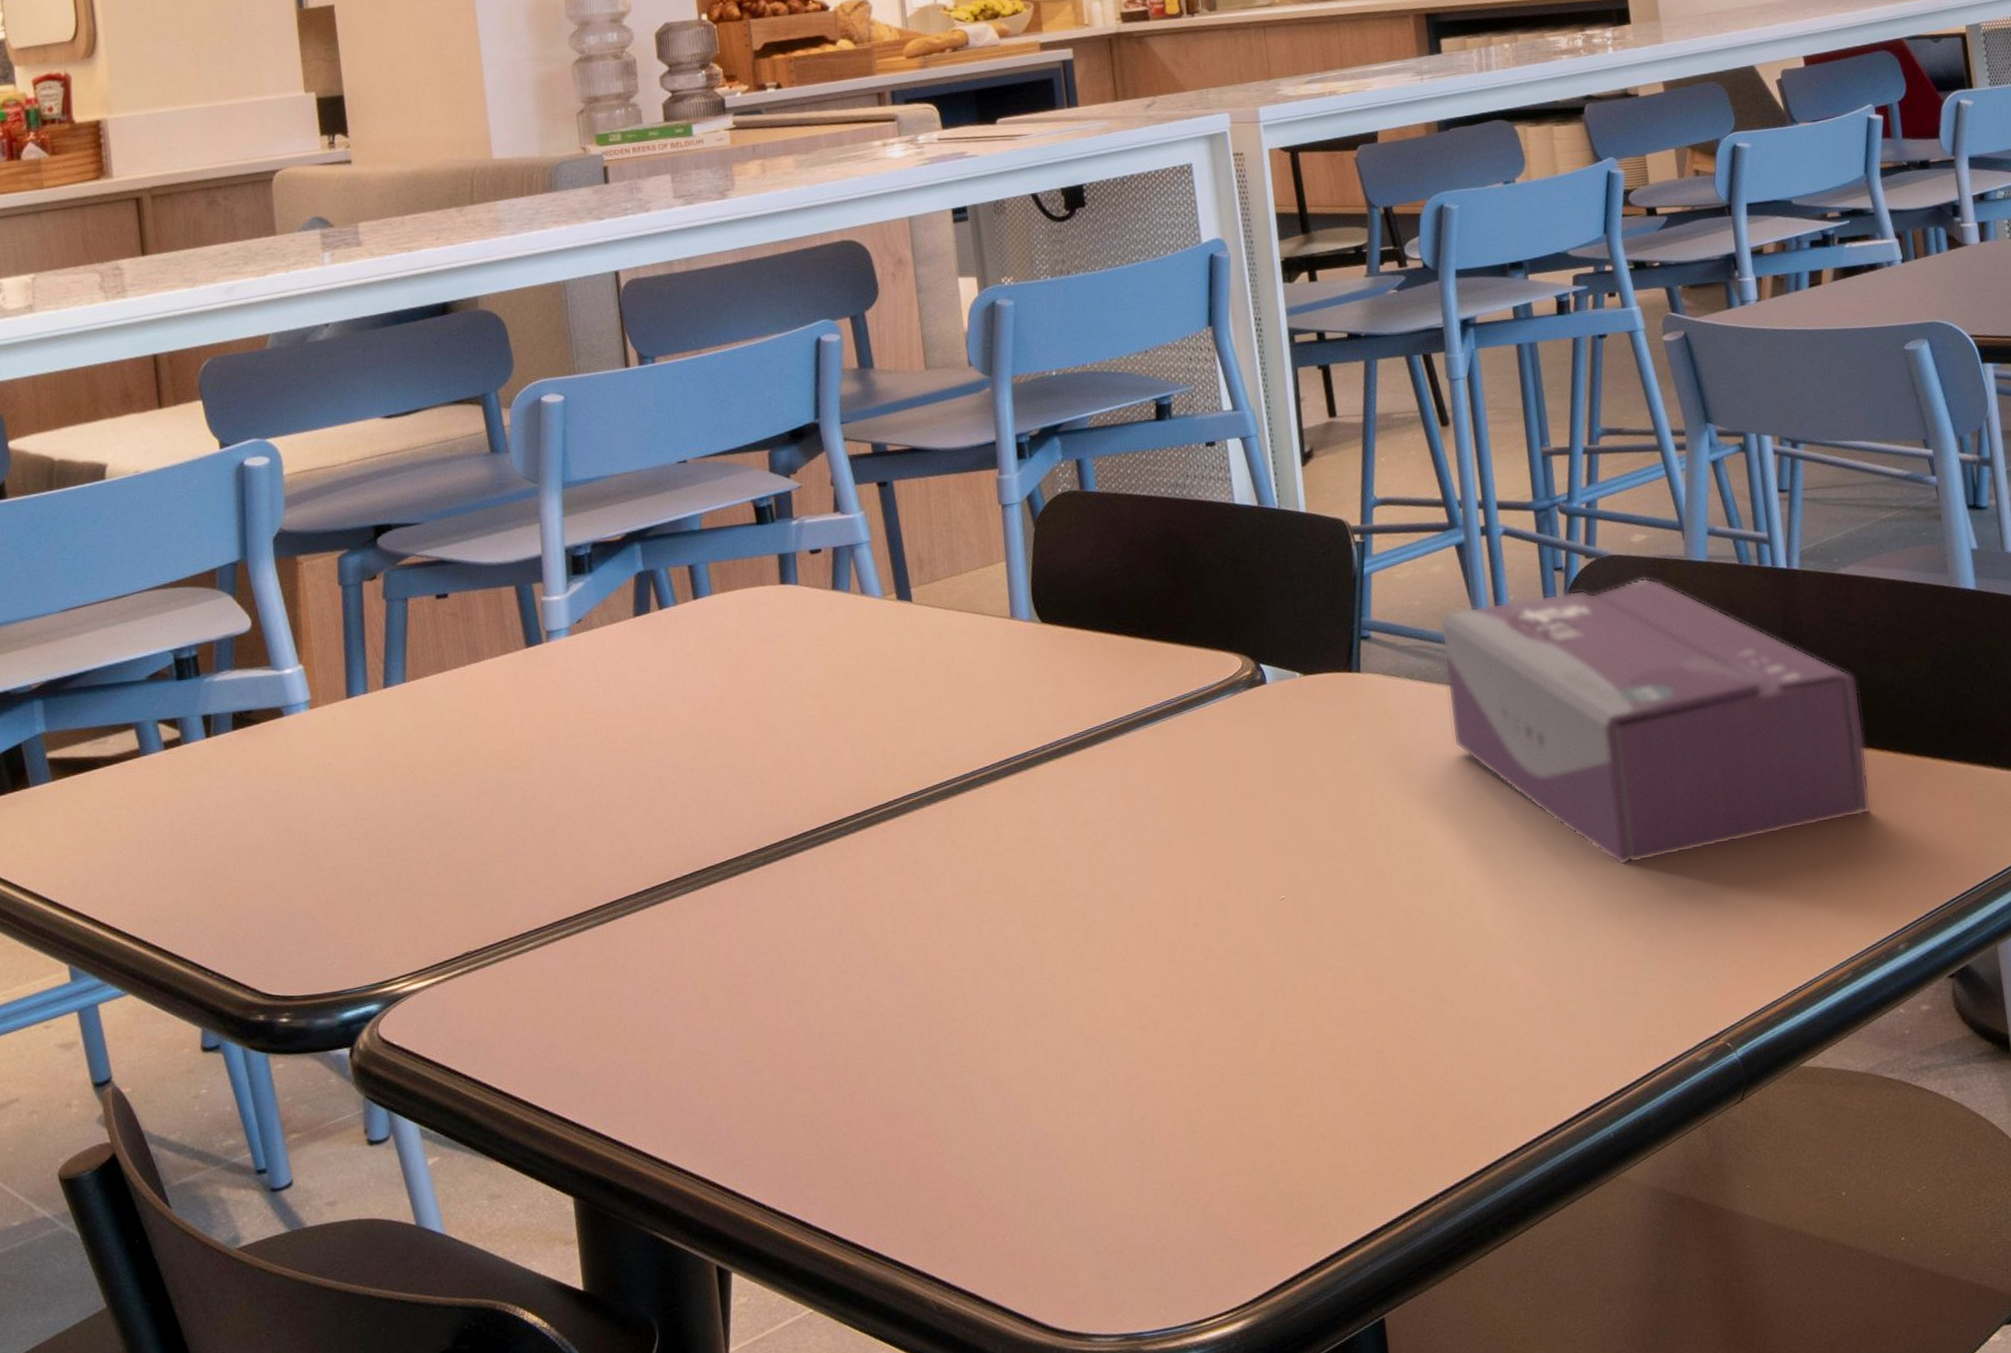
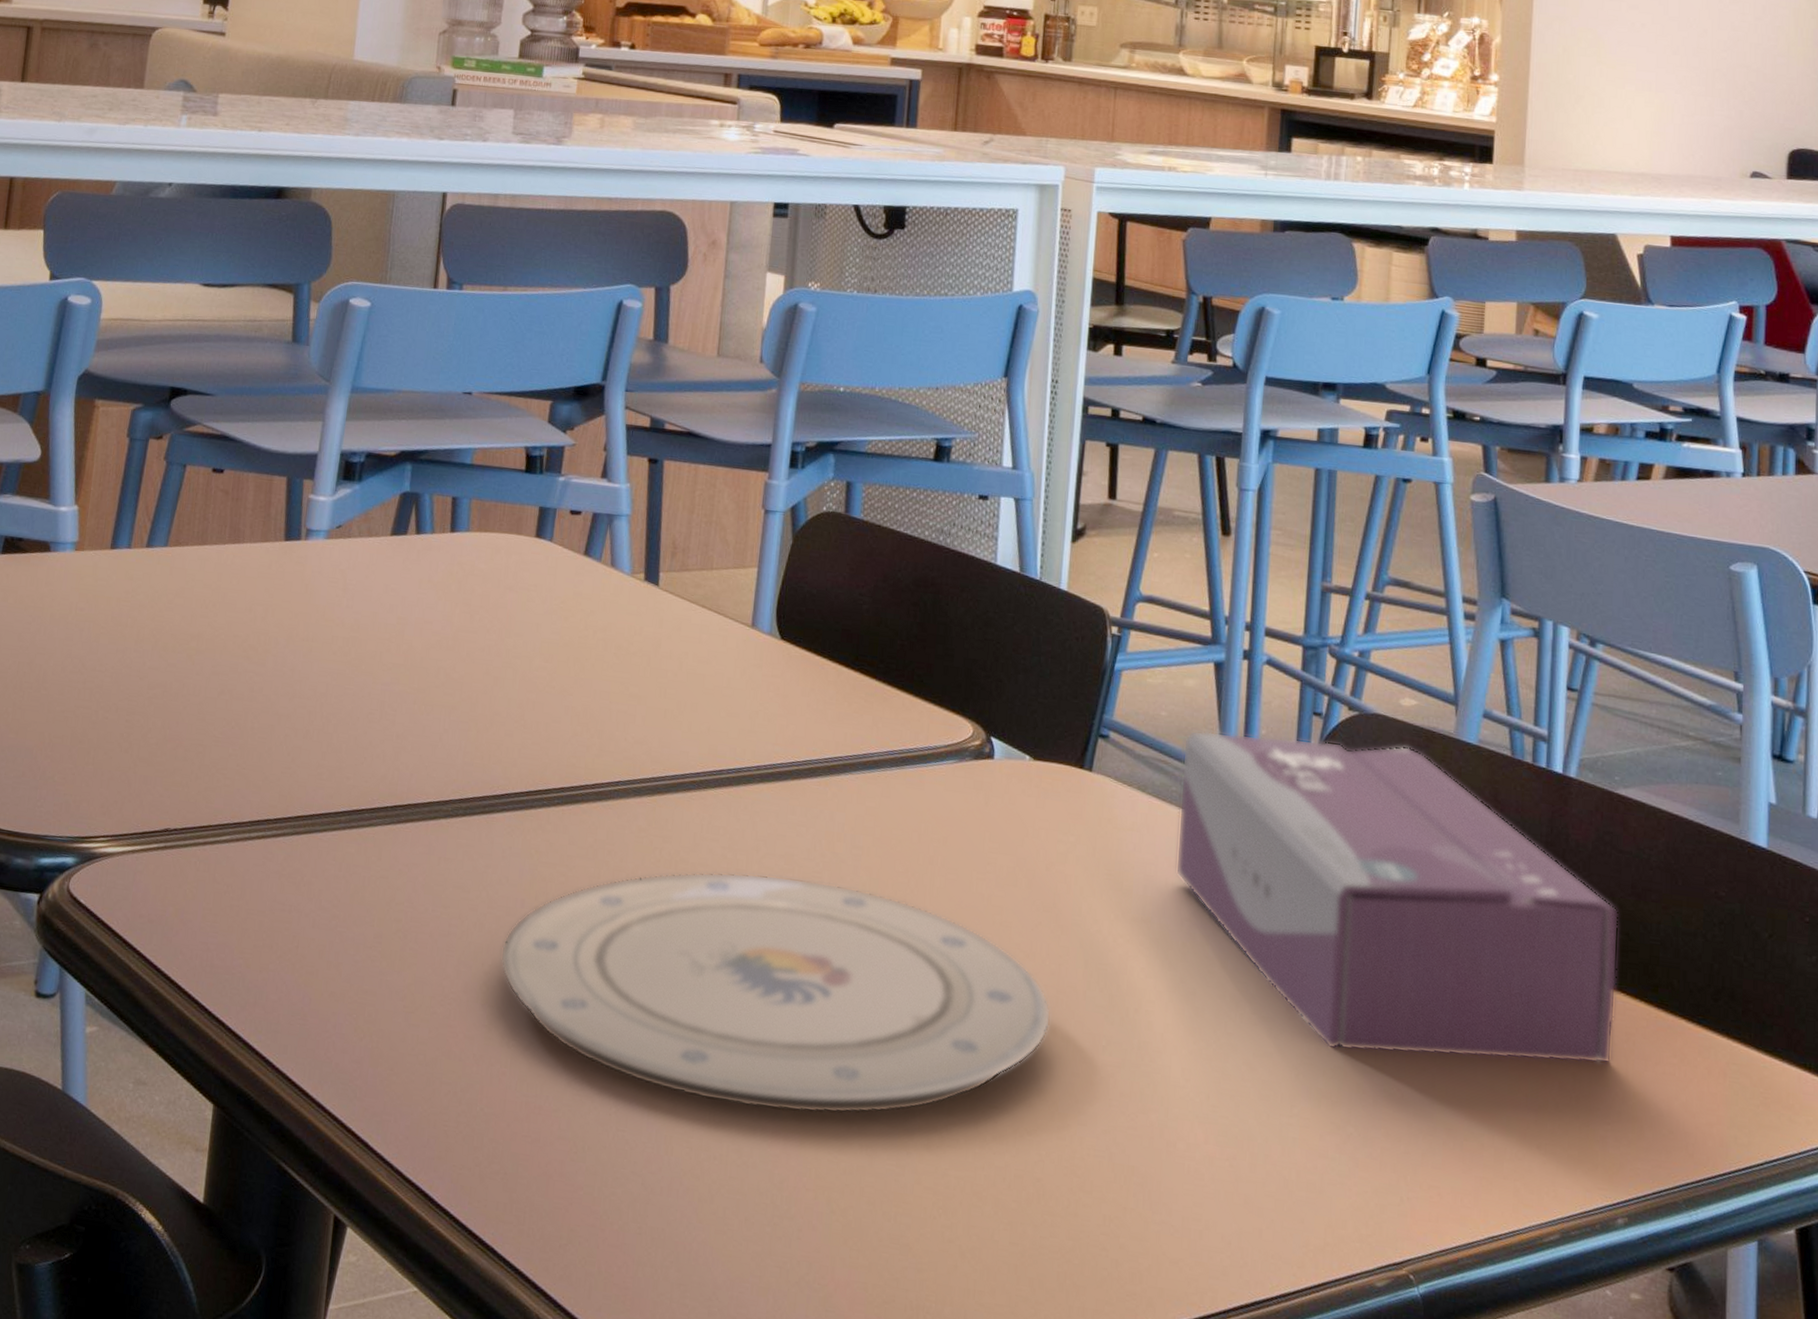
plate: none [827,834,1365,1065] -> present [500,871,1052,1114]

